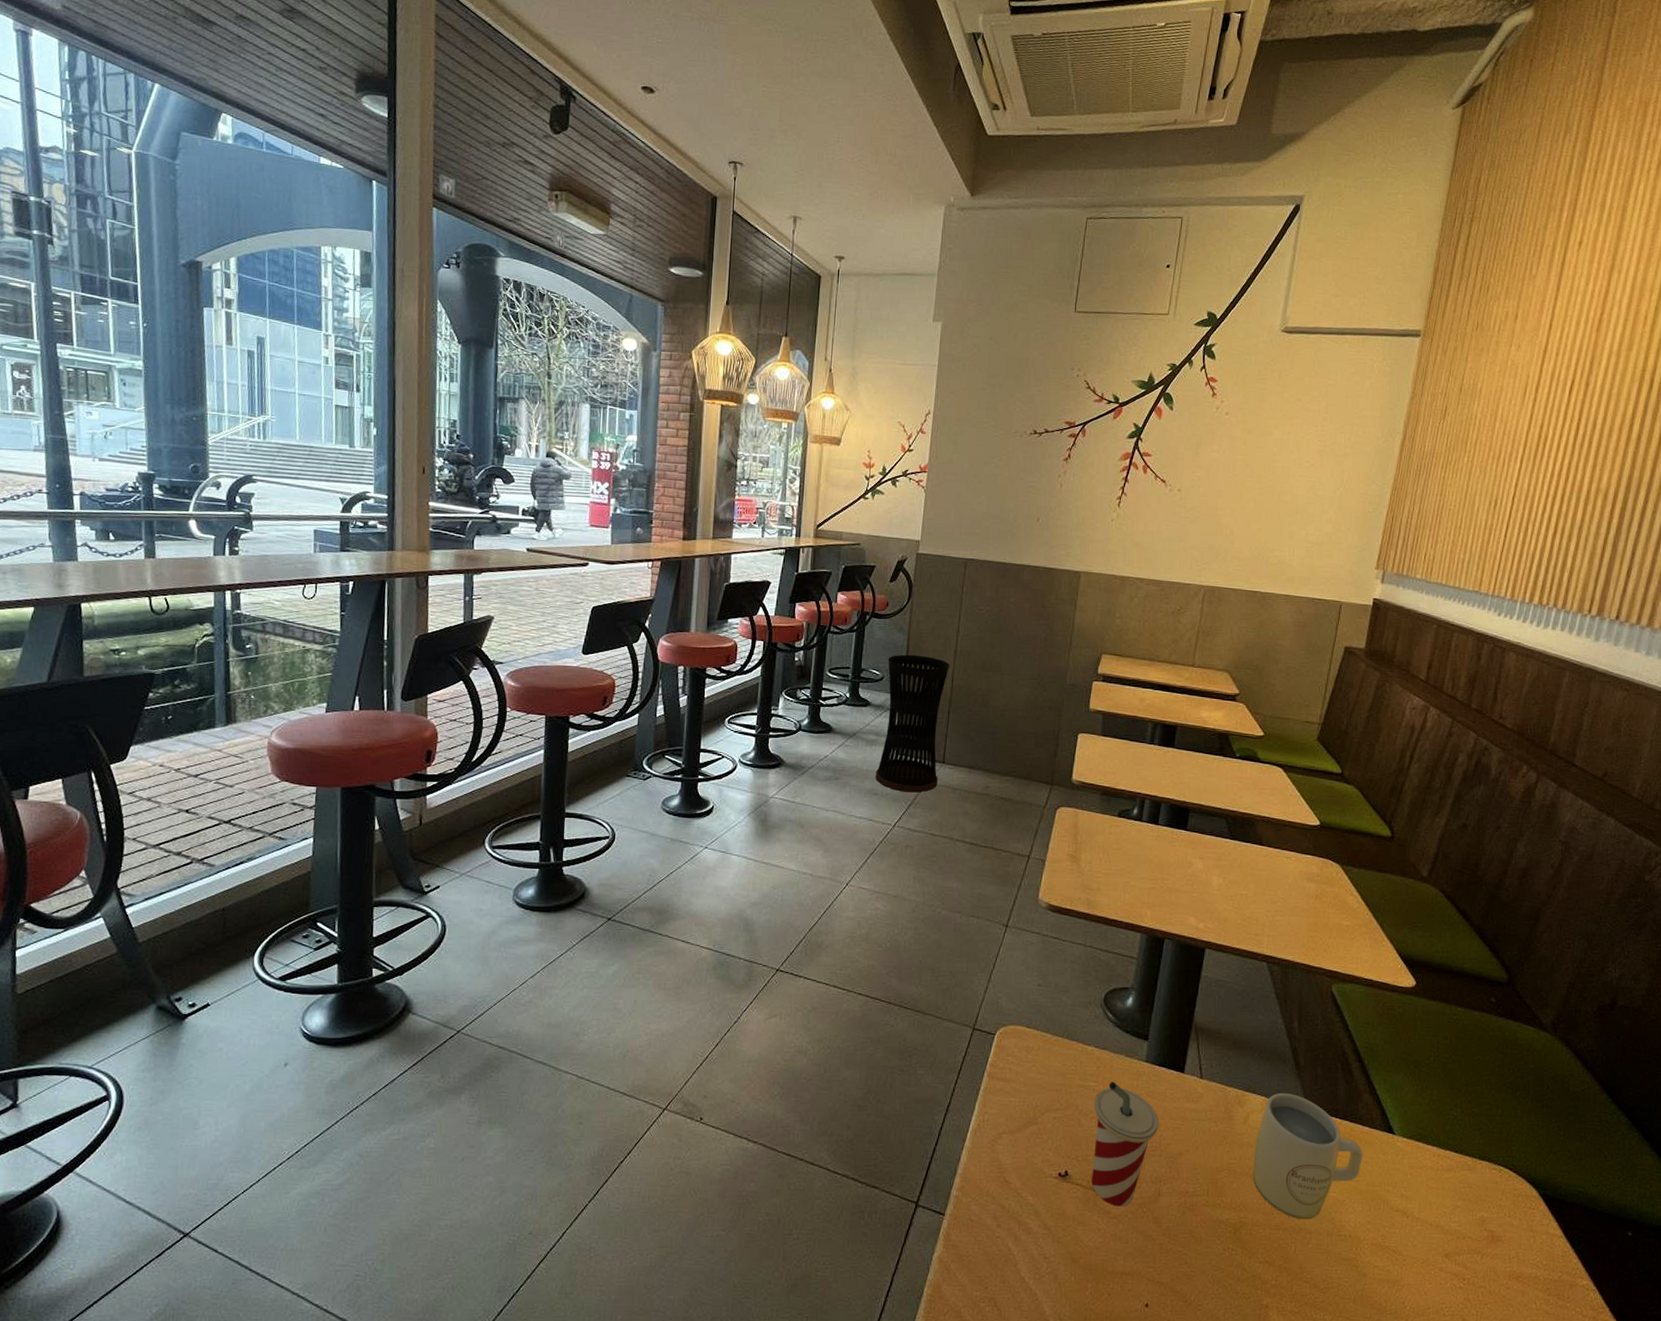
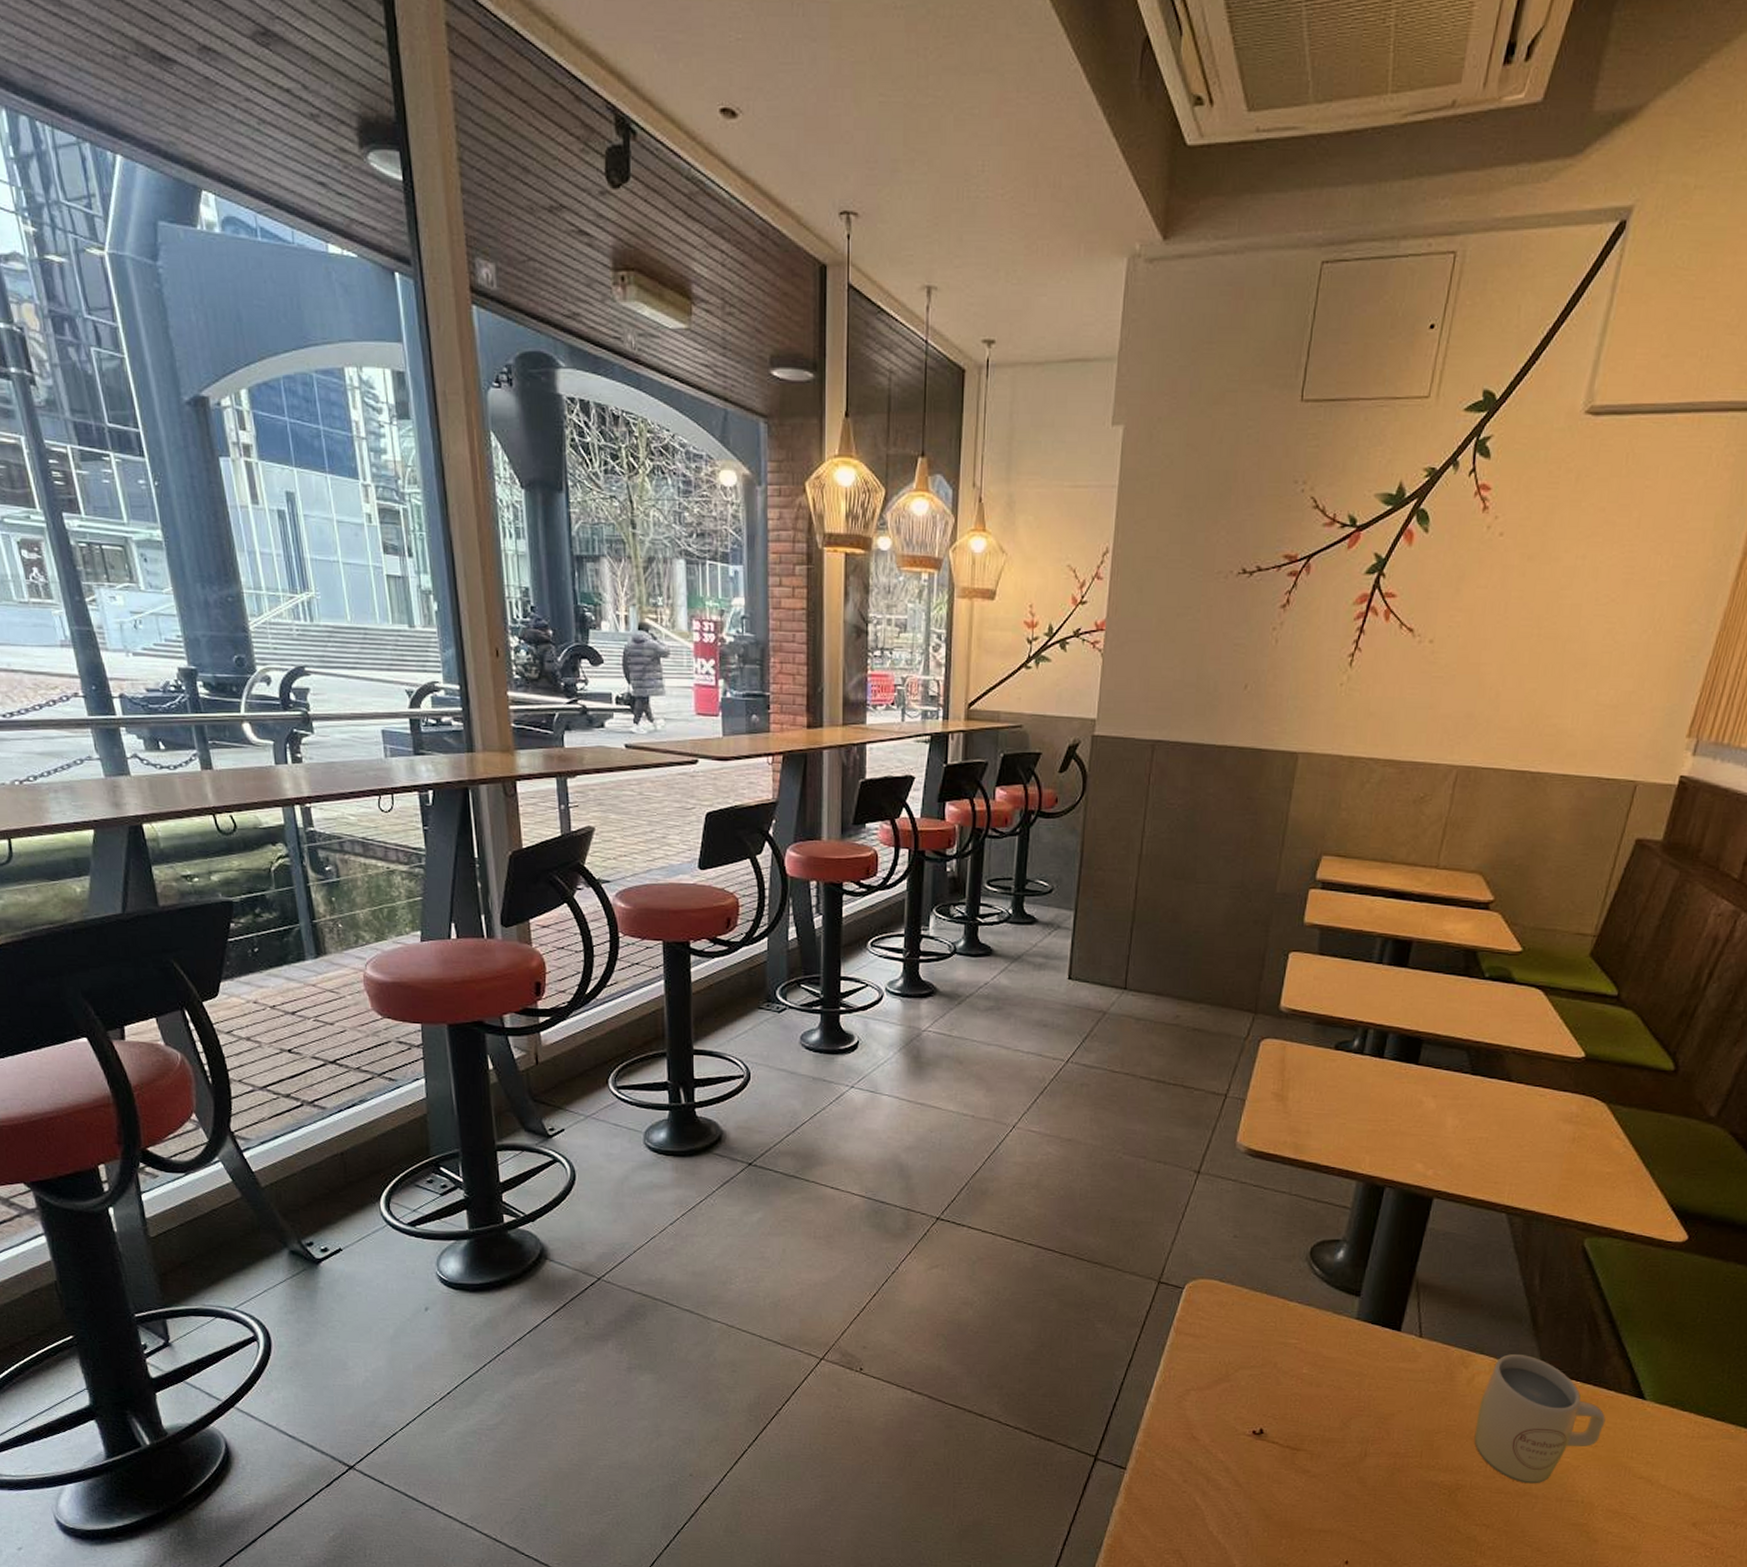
umbrella stand: present [876,654,949,793] -> none [1045,861,1132,1024]
beverage cup: present [1091,1082,1159,1207] -> none [1289,1339,1369,1466]

